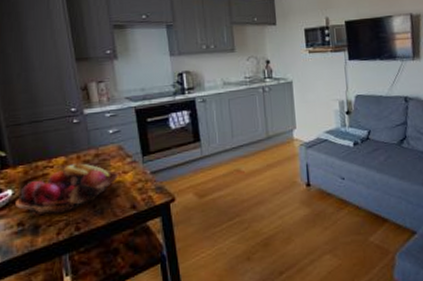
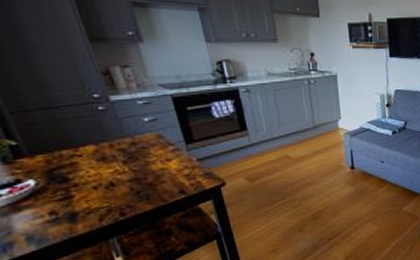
fruit basket: present [15,164,119,216] -> none [41,152,162,205]

